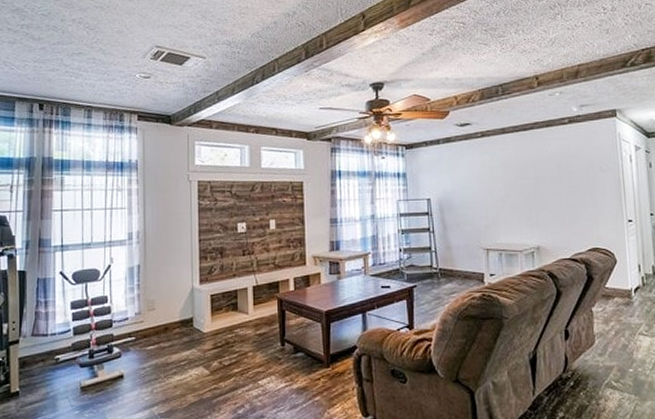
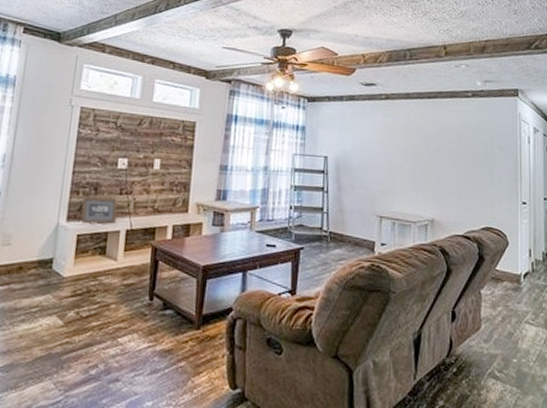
picture frame: none [211,259,244,285] -> present [81,197,118,225]

